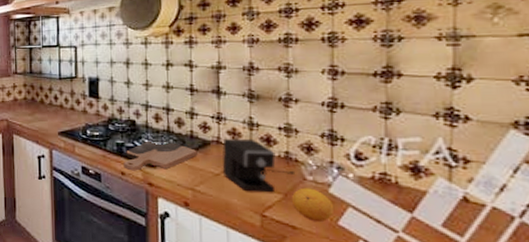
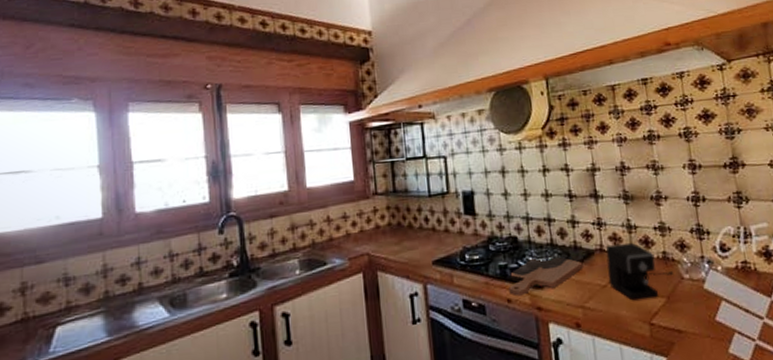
fruit: present [291,187,335,222] -> none [673,286,711,321]

